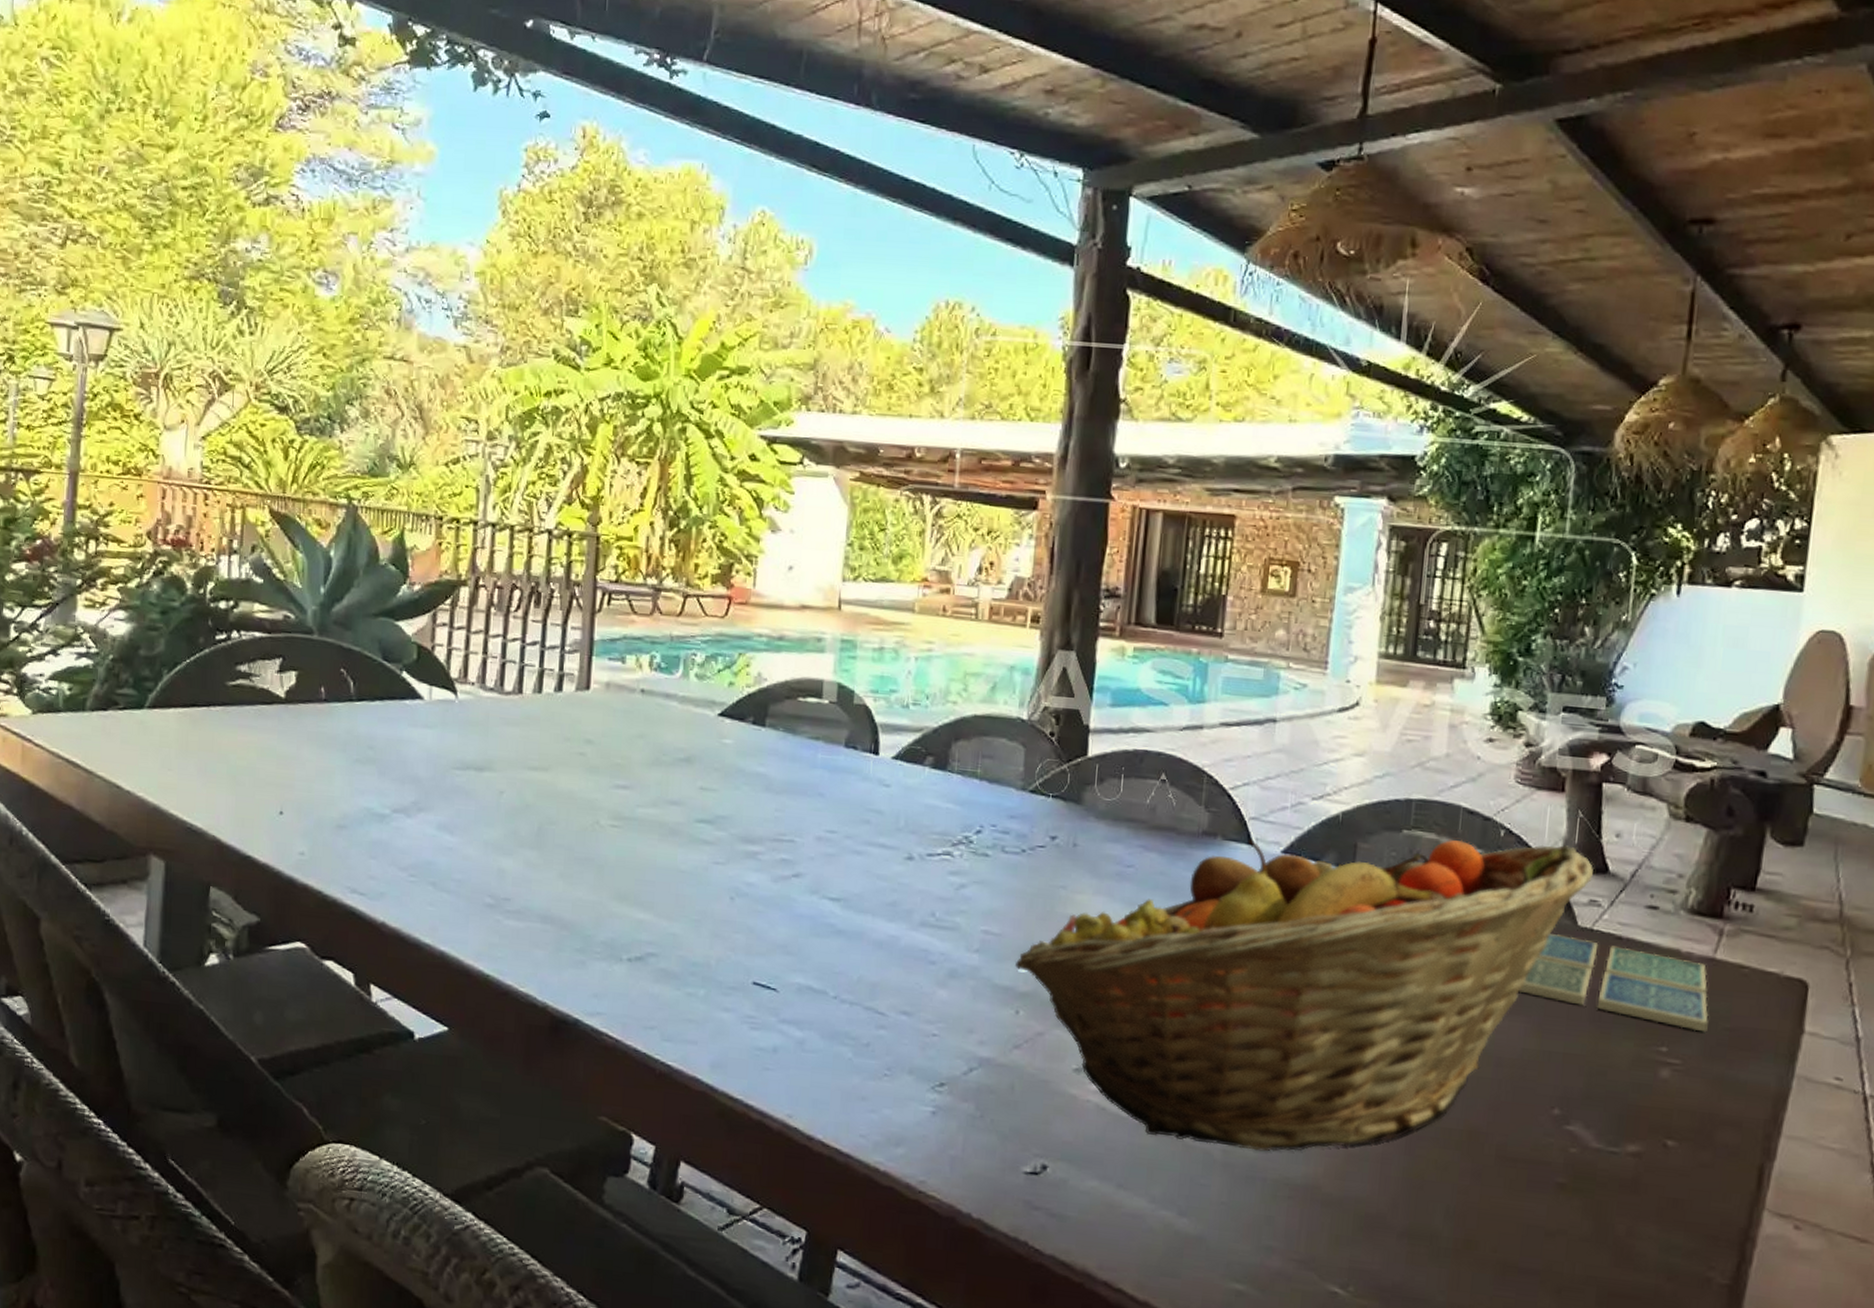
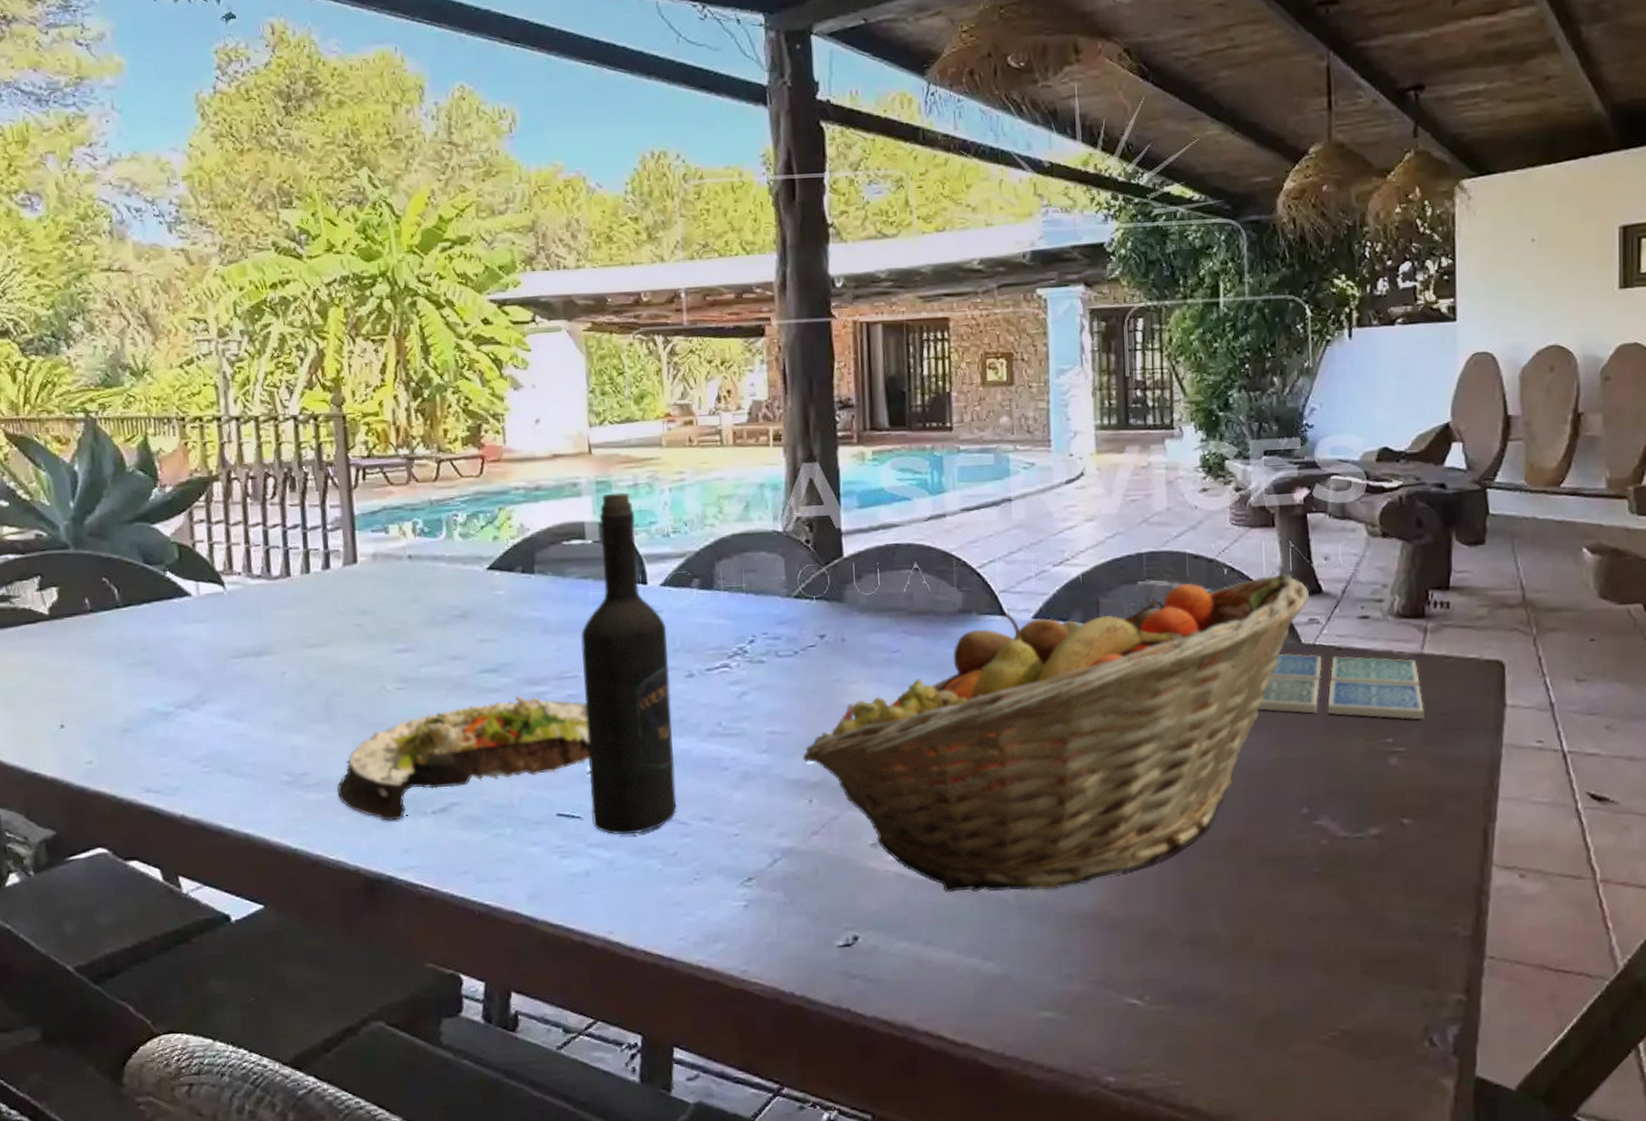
salad plate: none [536,851,799,962] -> present [337,695,590,821]
wine bottle: none [788,654,892,1017] -> present [581,492,677,835]

